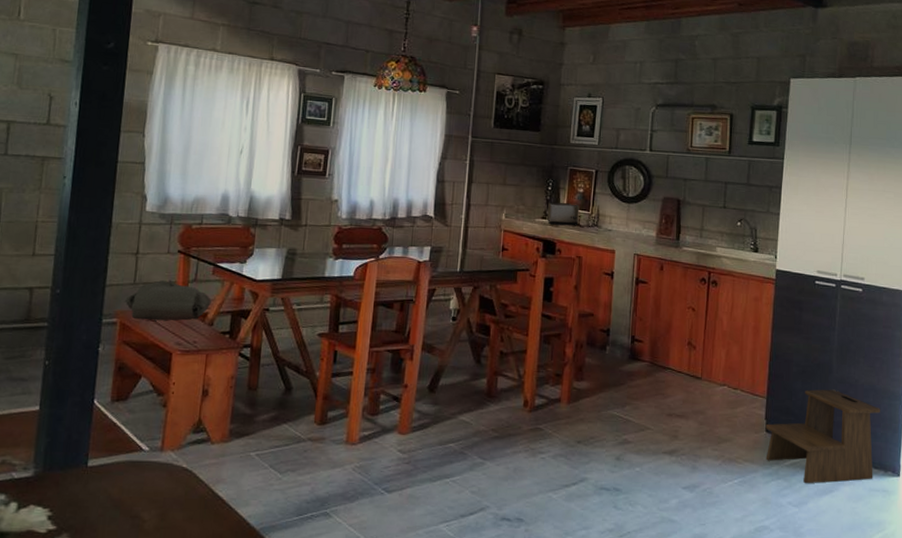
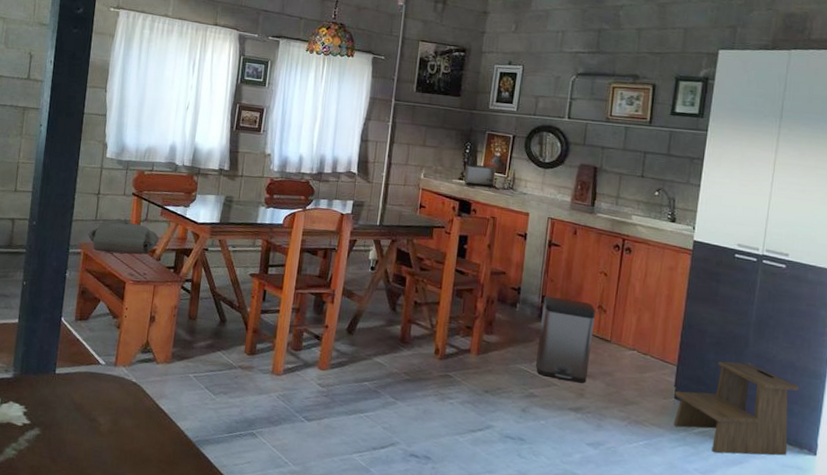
pedal bin: none [628,336,686,425] -> present [536,296,596,384]

